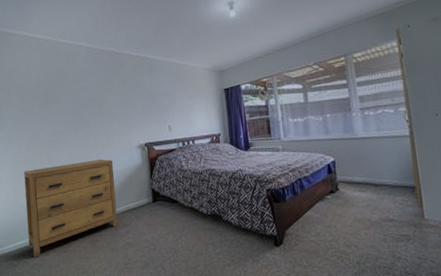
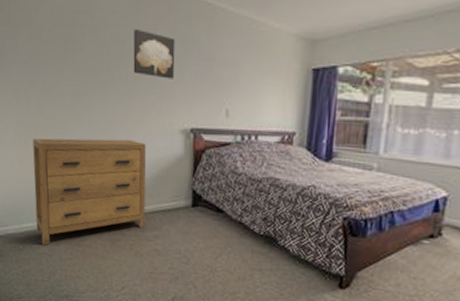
wall art: none [97,80,128,112] -> present [133,28,175,79]

